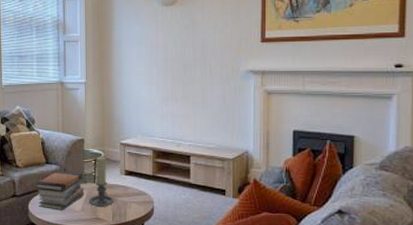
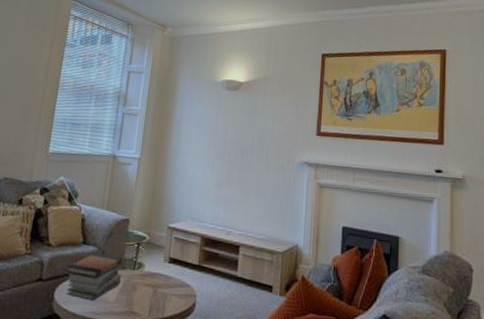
candle holder: present [89,157,115,207] -> none [125,240,155,299]

